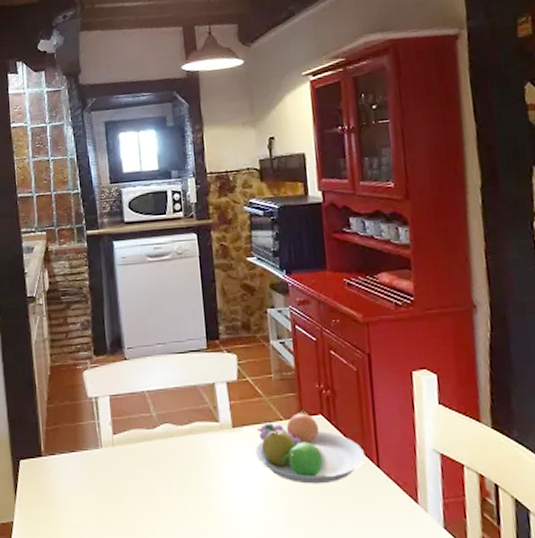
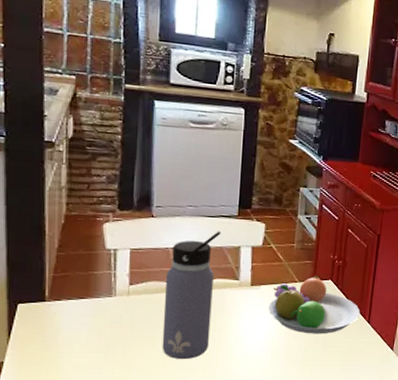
water bottle: none [145,368,199,518] -> present [162,231,222,360]

